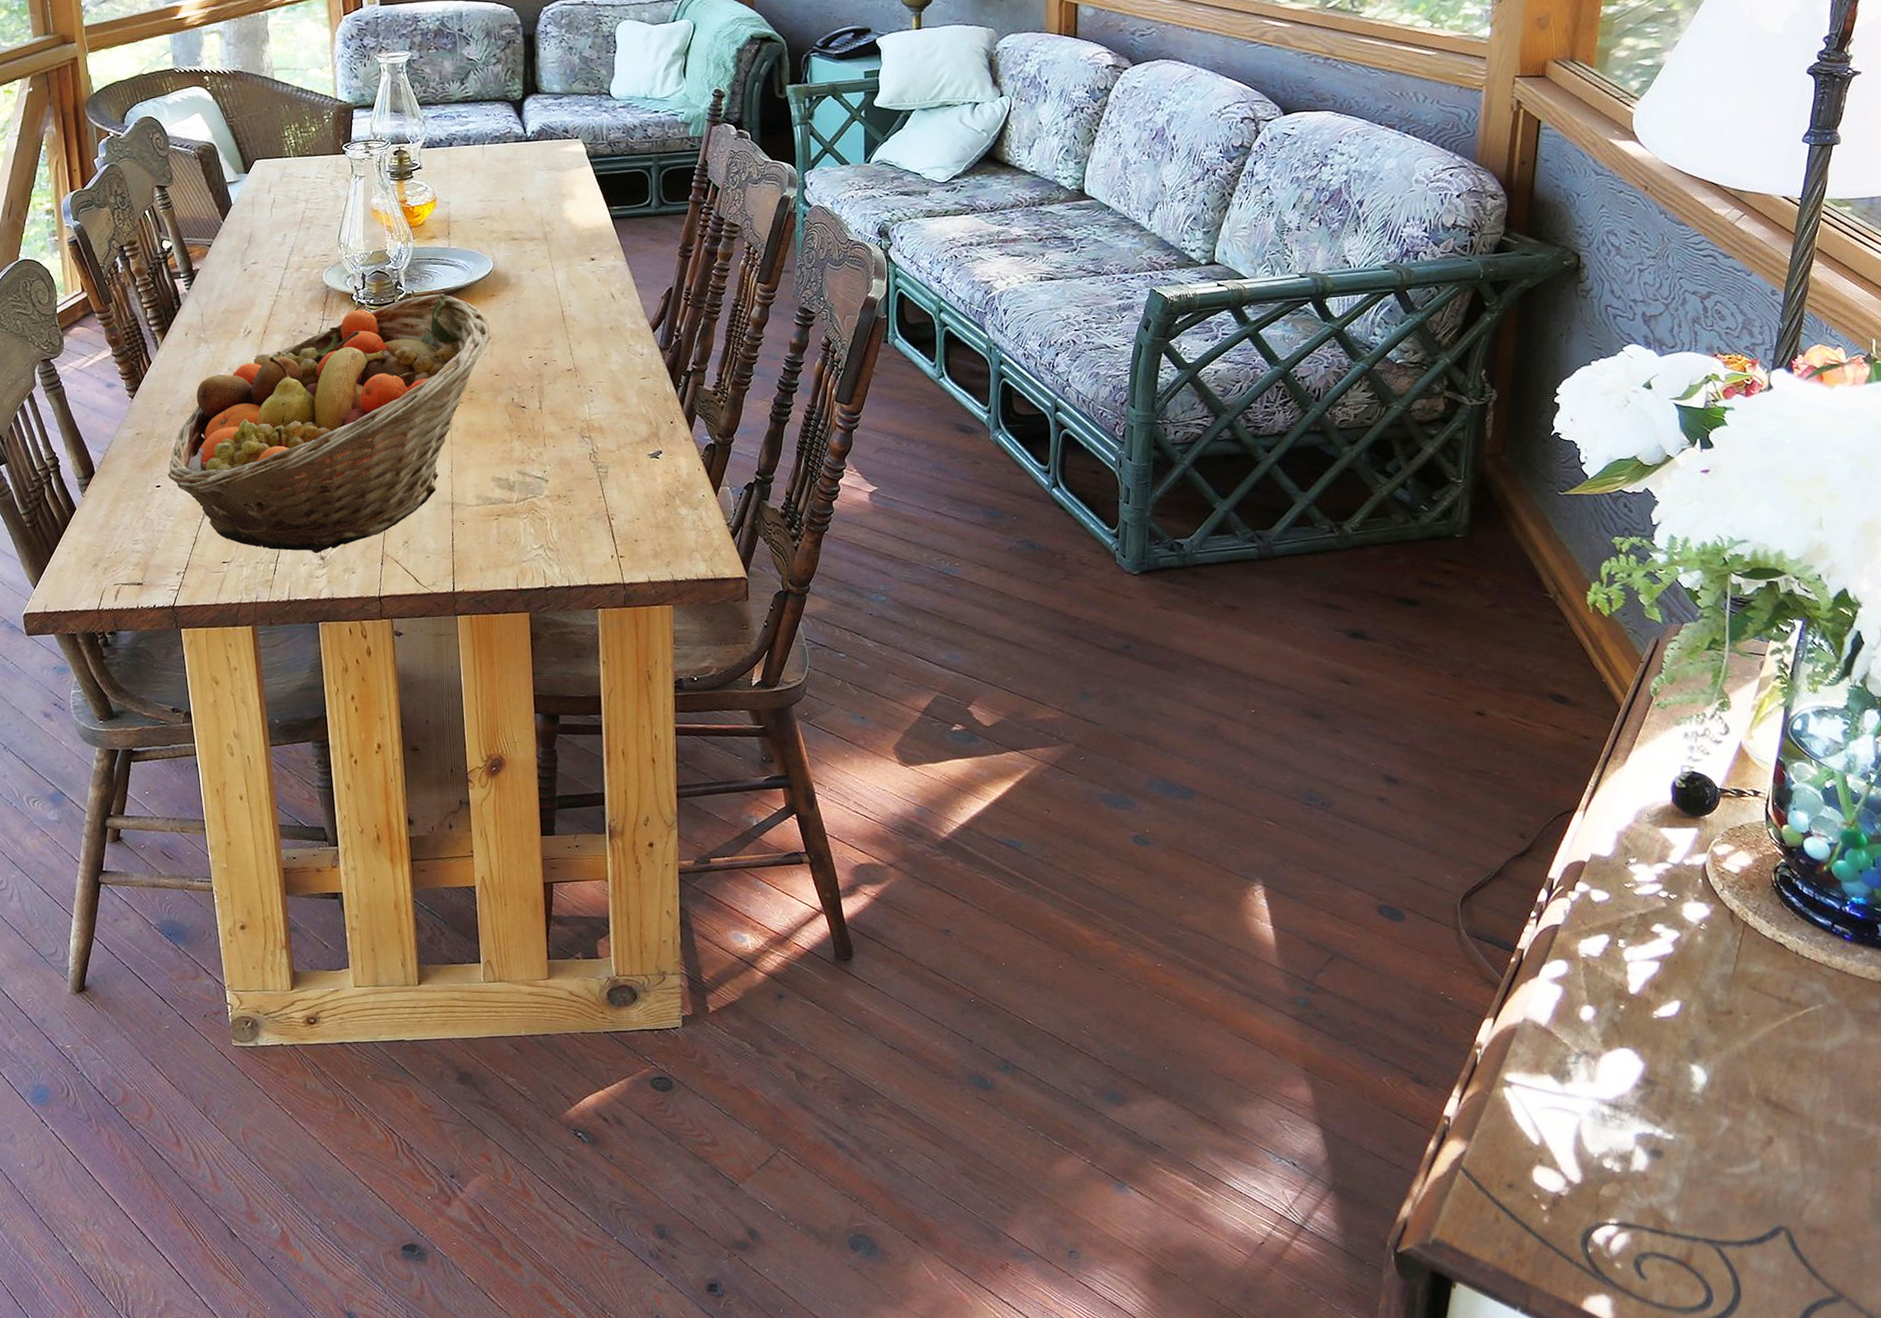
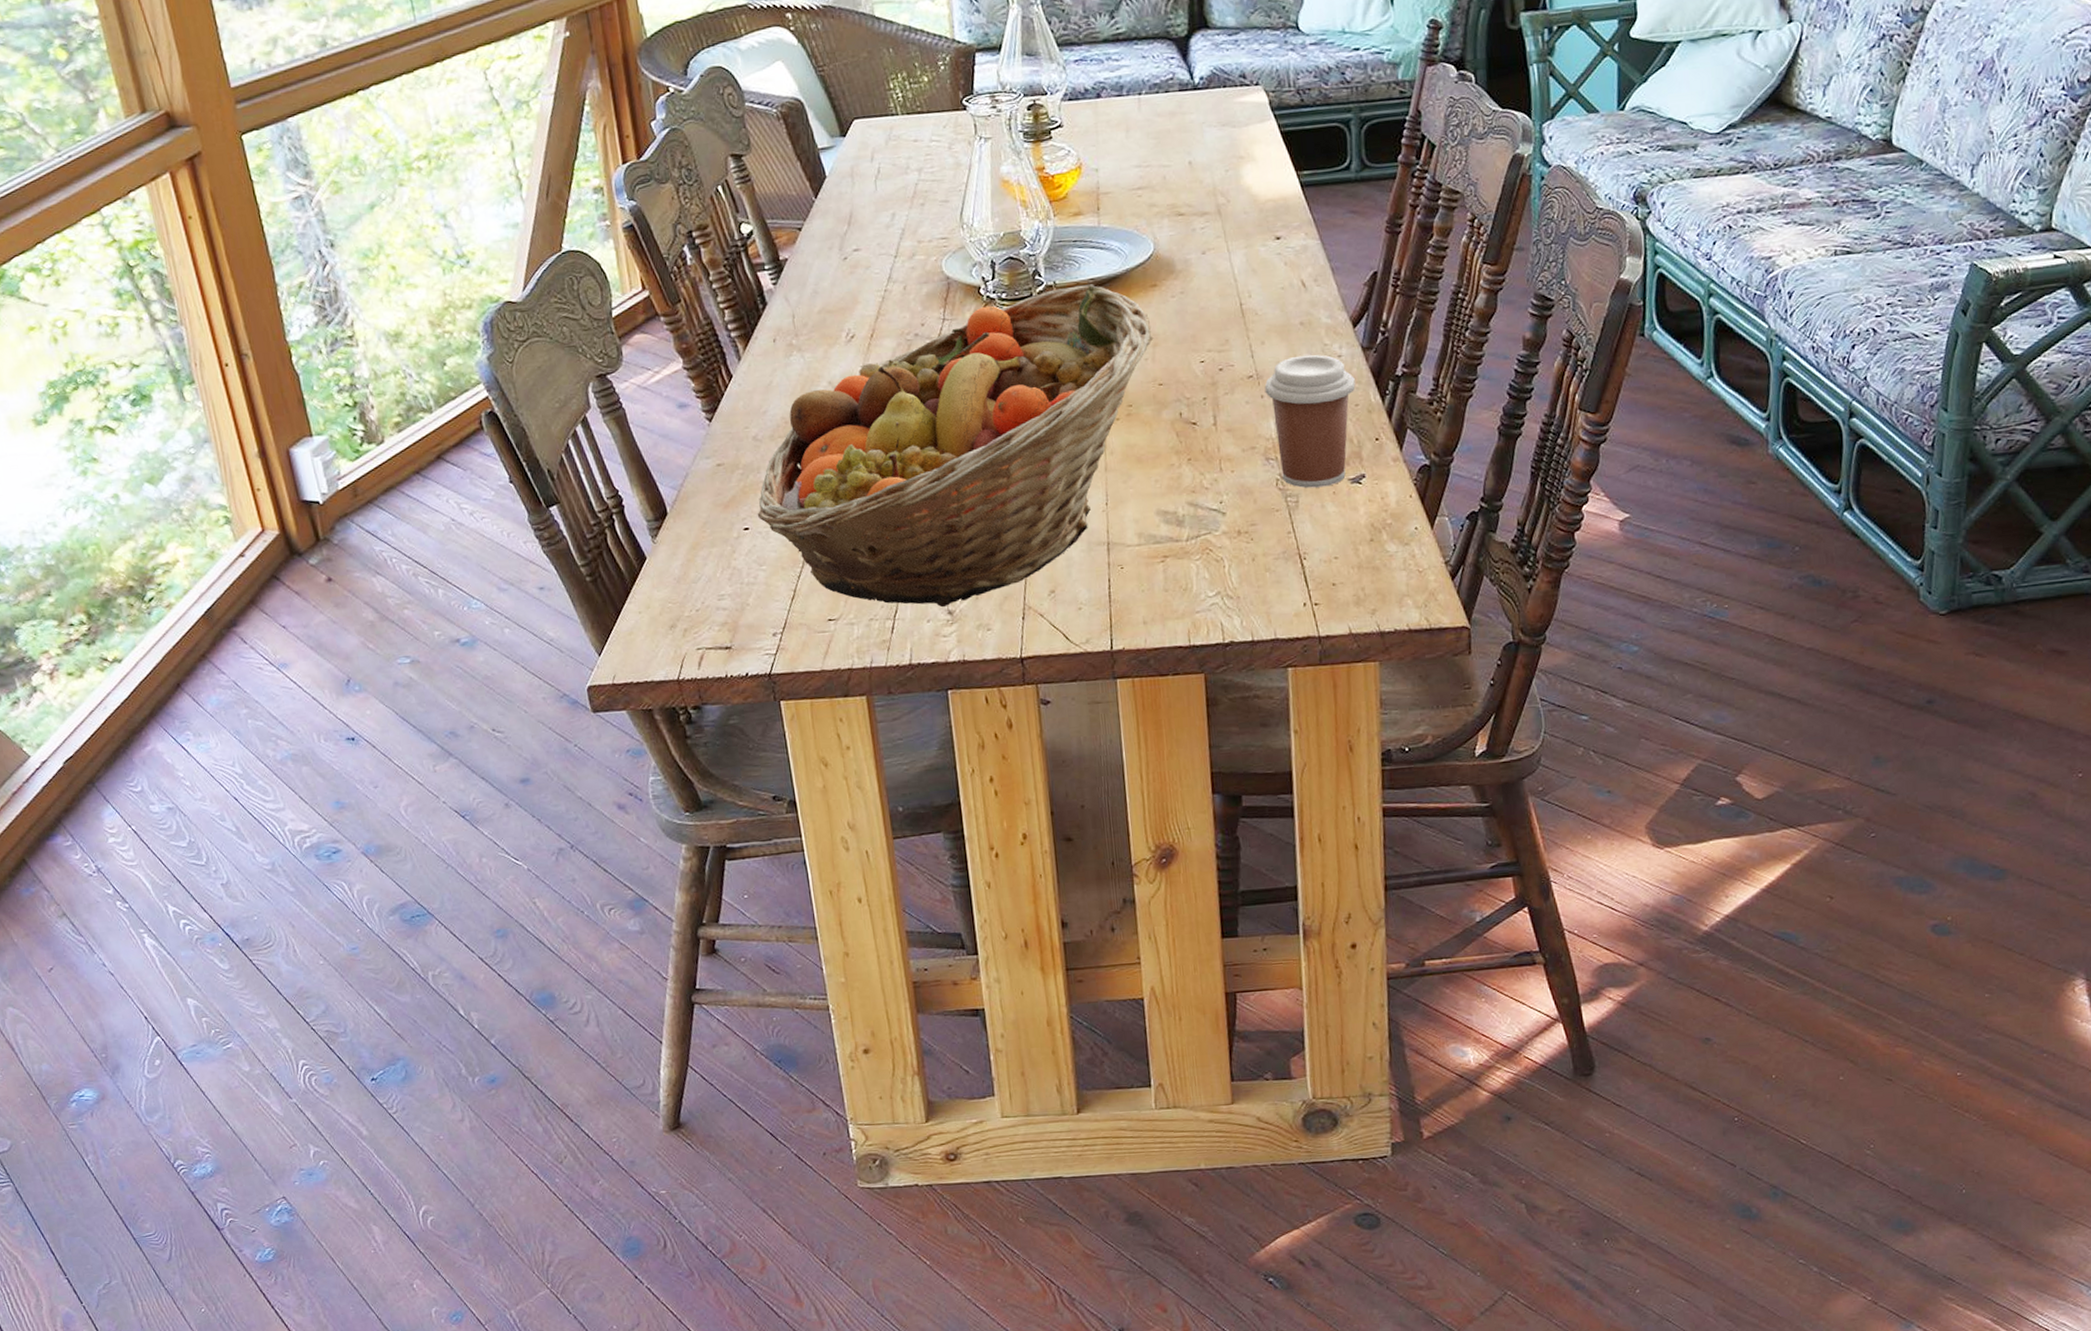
coffee cup: none [581,353,654,461] -> present [1264,354,1356,488]

